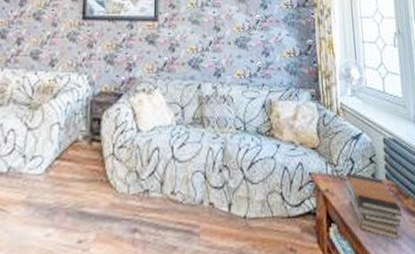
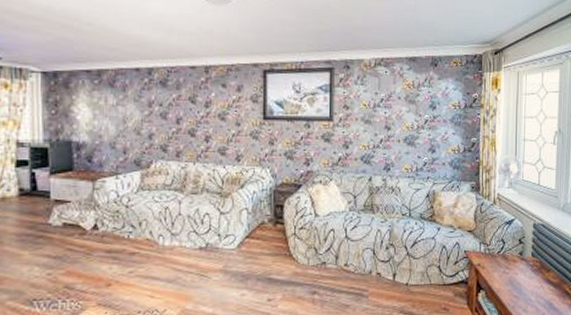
book stack: present [346,173,403,240] -> none [496,251,543,303]

